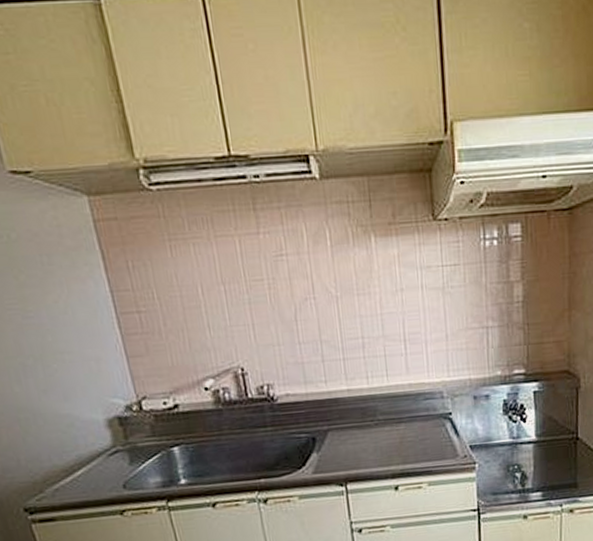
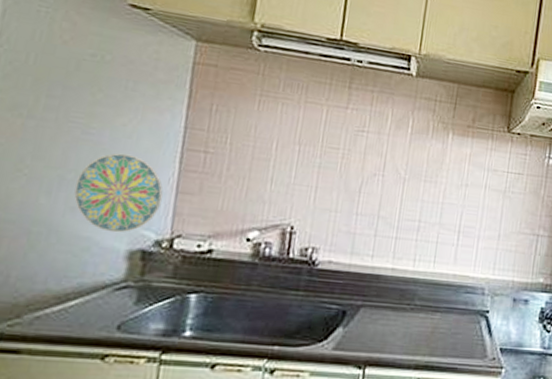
decorative plate: none [36,329,118,406] -> present [74,153,164,233]

